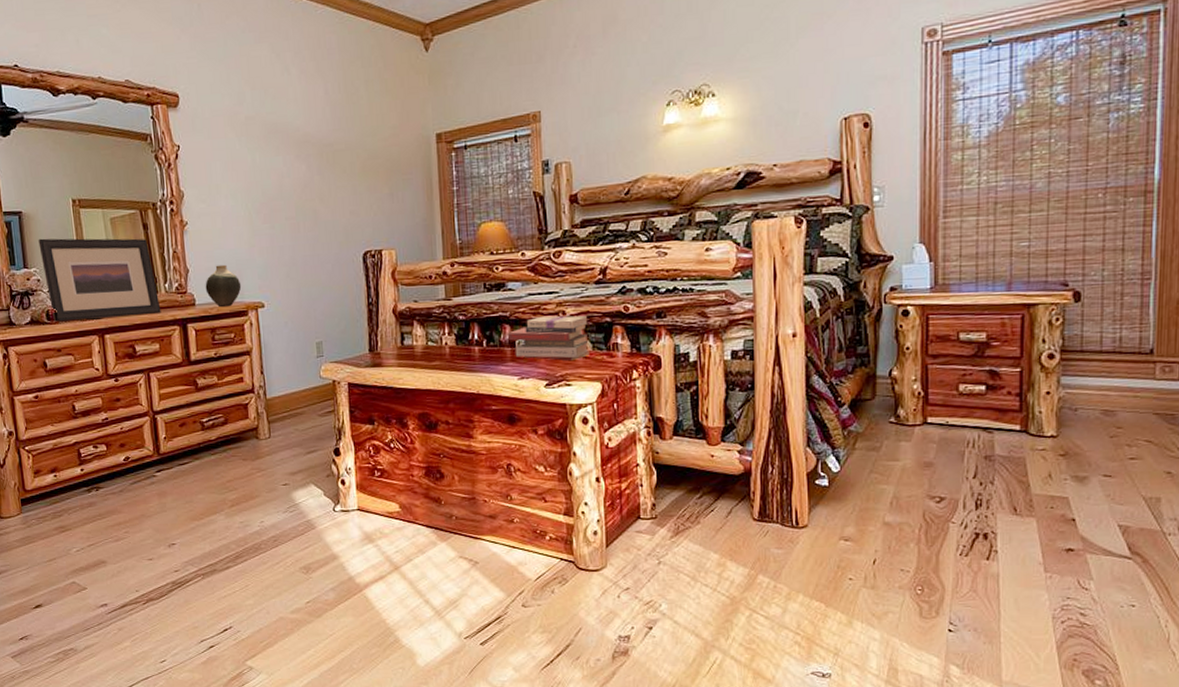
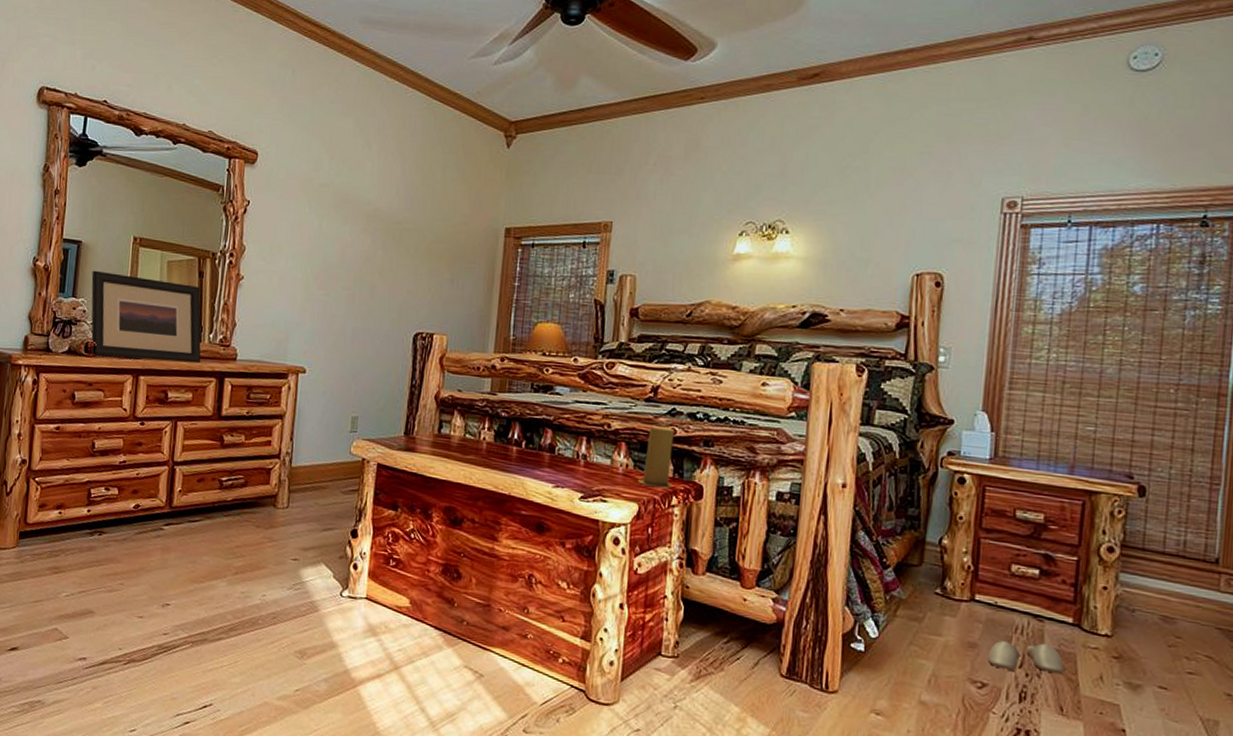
vase: present [205,264,242,308] -> none [249,323,287,368]
books: present [507,315,590,362] -> none [547,425,633,477]
candle: none [598,306,631,365] -> present [638,426,674,489]
slippers: none [943,452,1016,482] -> present [987,641,1066,675]

